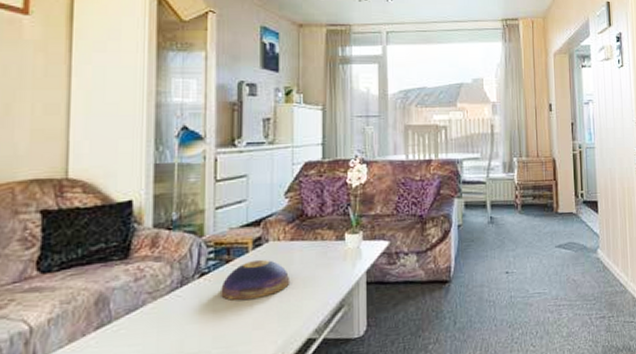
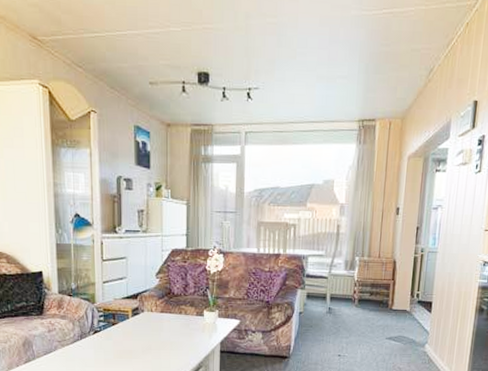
decorative bowl: present [221,259,291,301] -> none [109,325,161,355]

